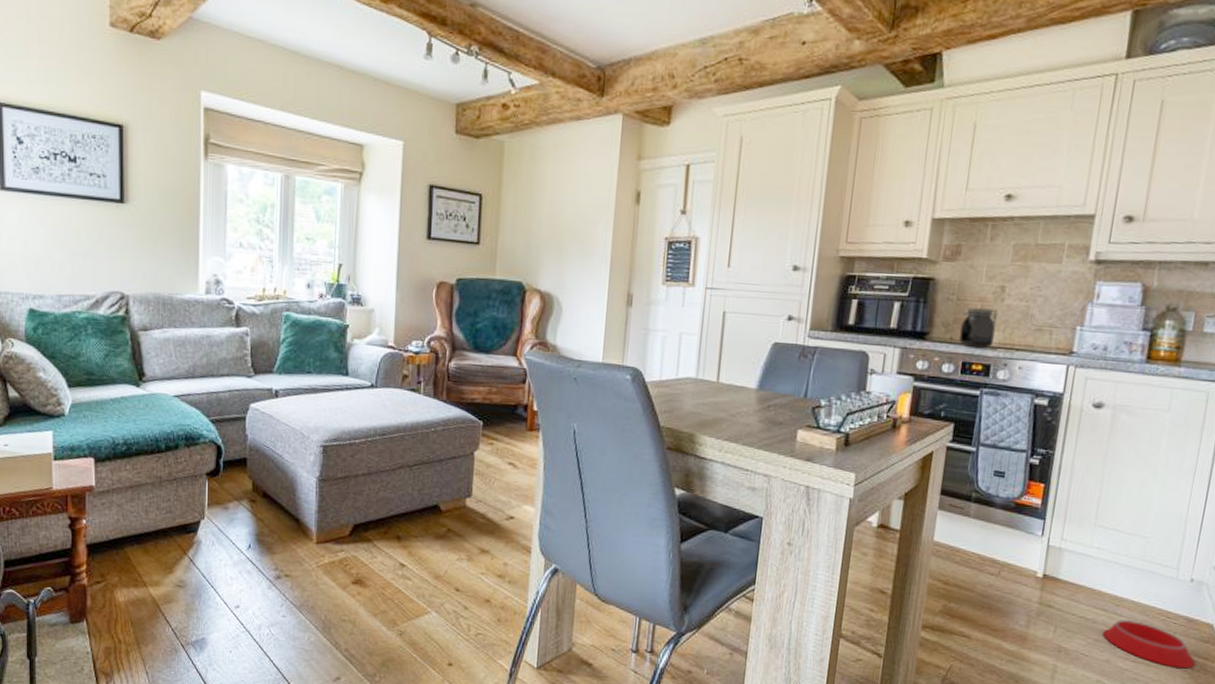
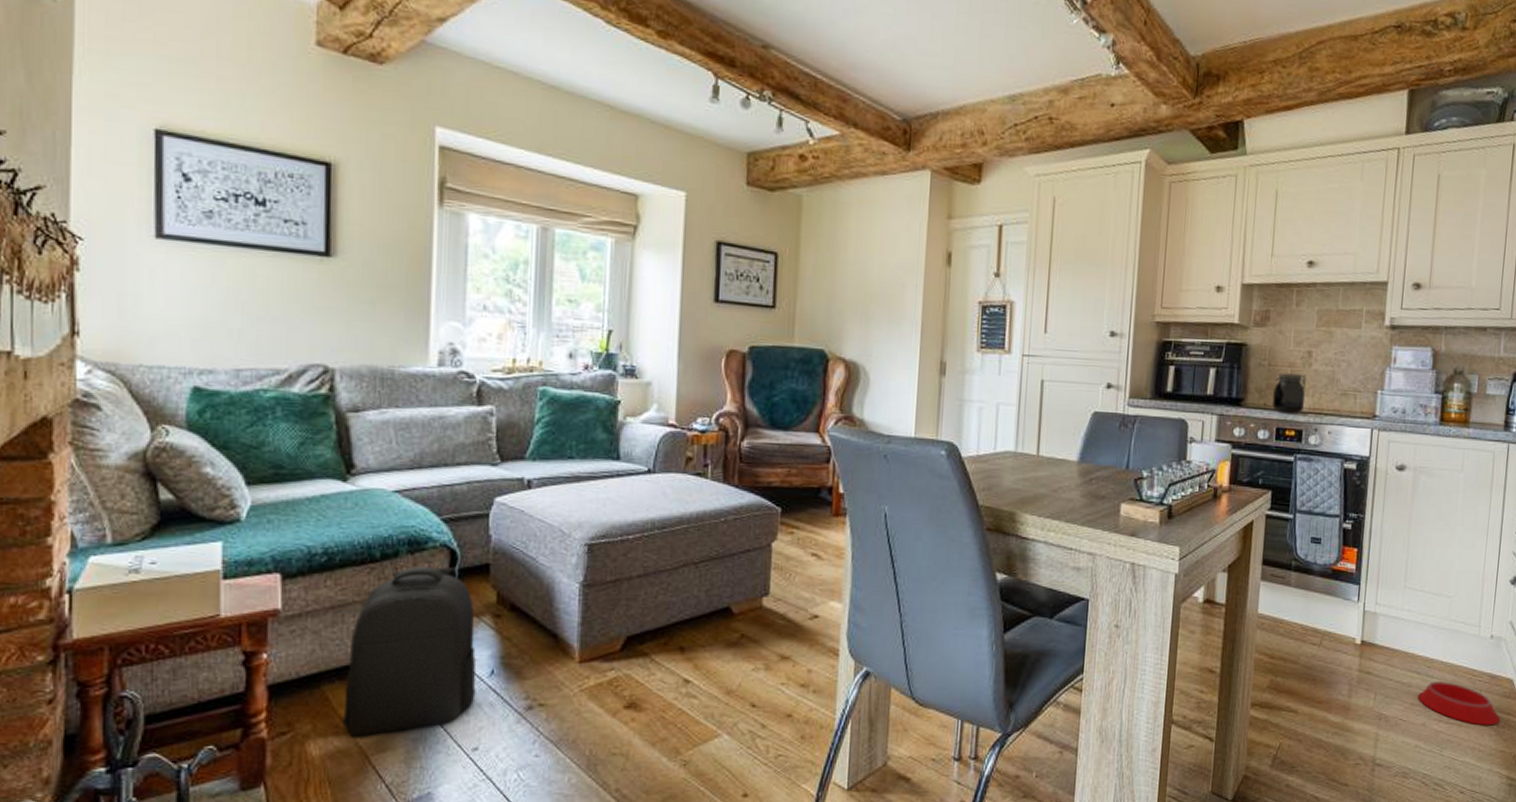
backpack: none [140,457,238,590] -> present [343,566,477,737]

